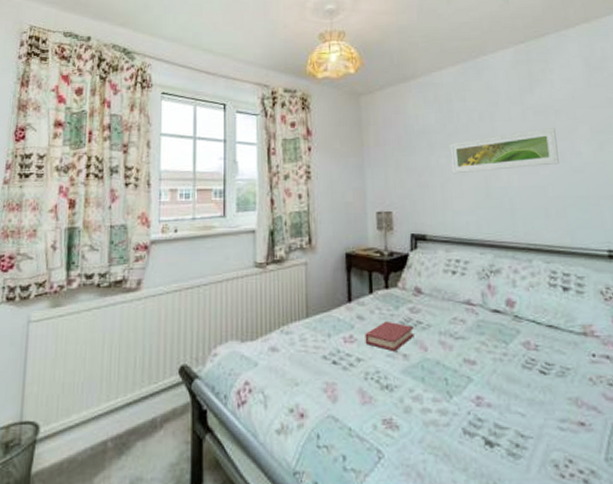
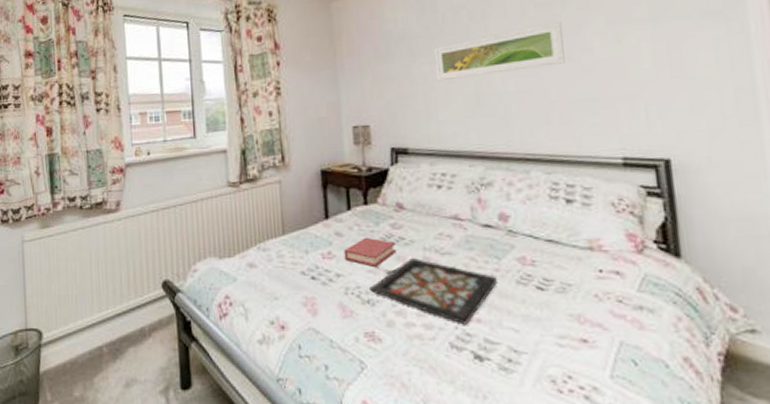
decorative tray: none [388,341,505,410] -> present [370,257,497,325]

